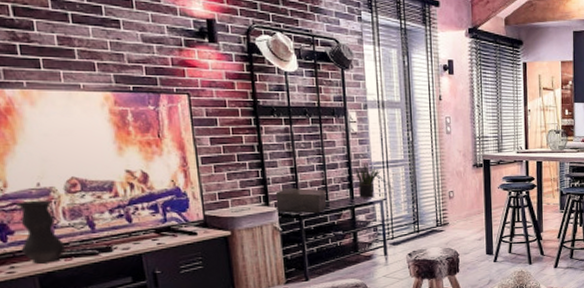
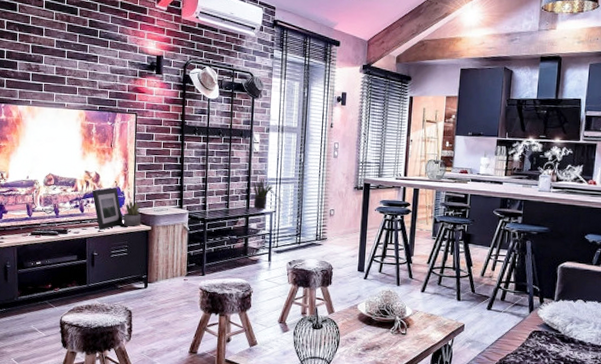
vase: present [15,200,65,264] -> none [10,189,37,238]
picture frame: none [140,188,192,243] -> present [92,188,124,231]
succulent plant: none [188,201,217,235] -> present [123,200,142,228]
decorative box: present [275,188,327,214] -> none [187,195,228,219]

